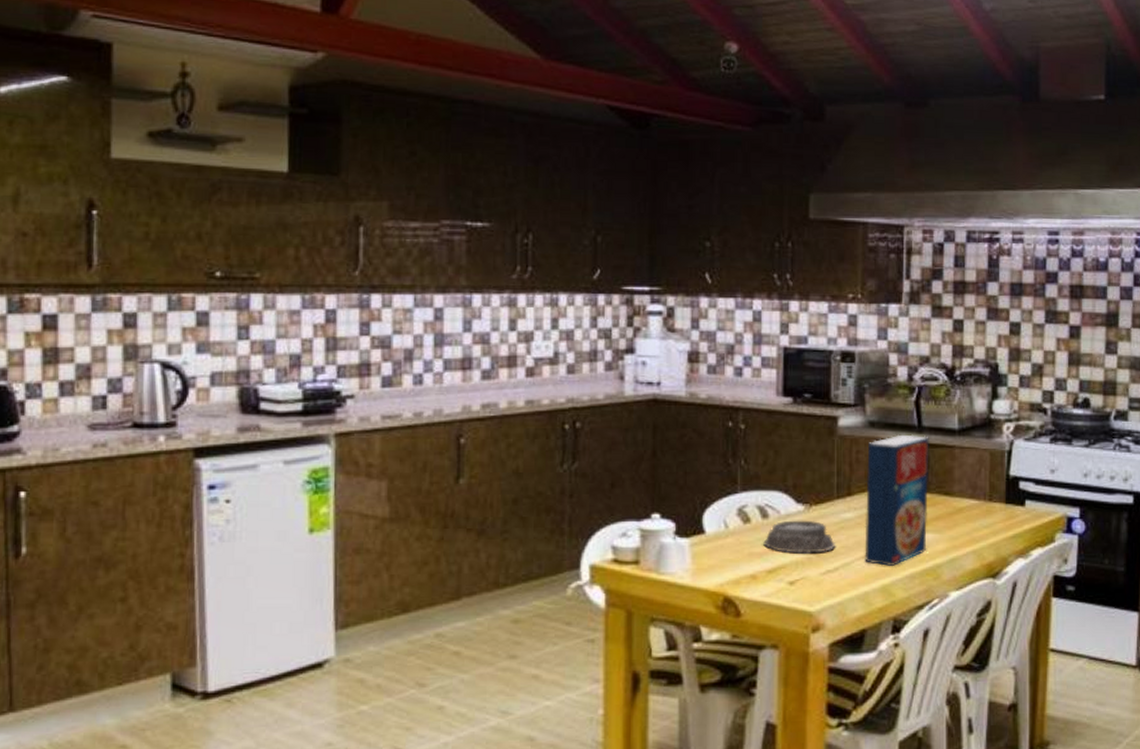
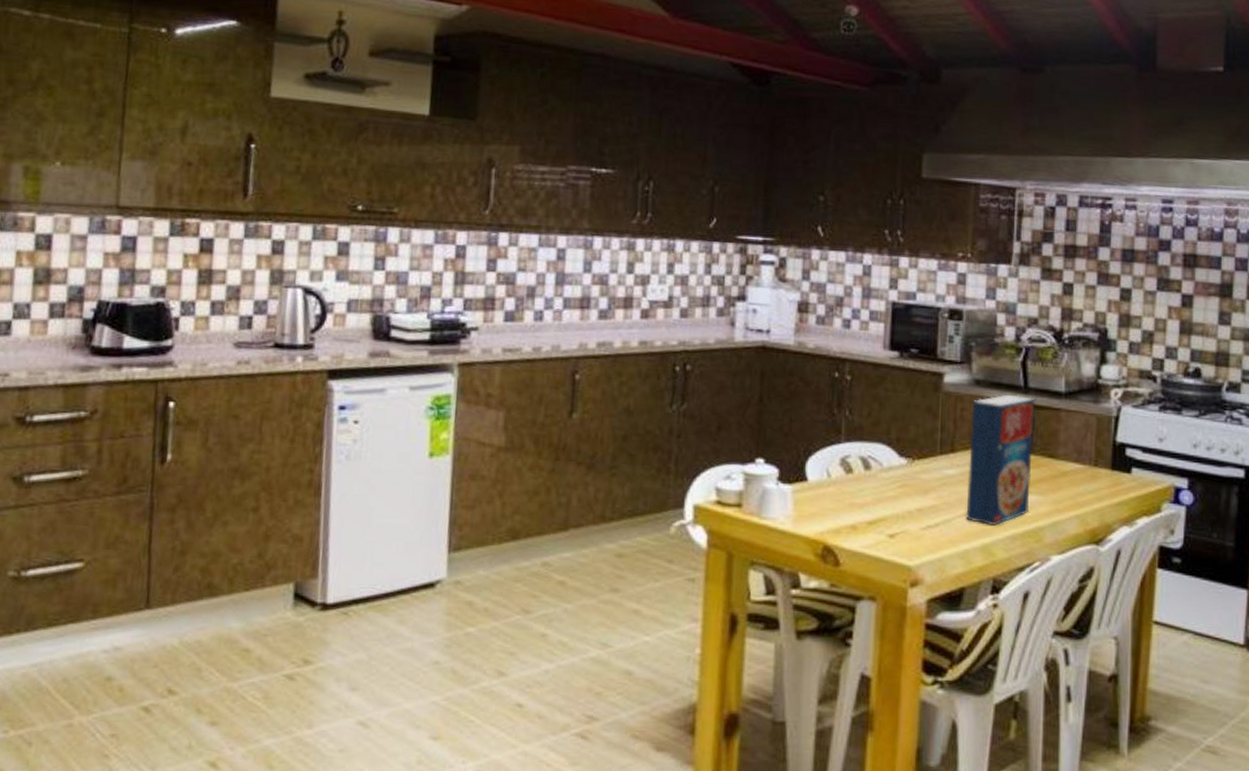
mortar: present [762,520,835,554] -> none [863,473,937,508]

